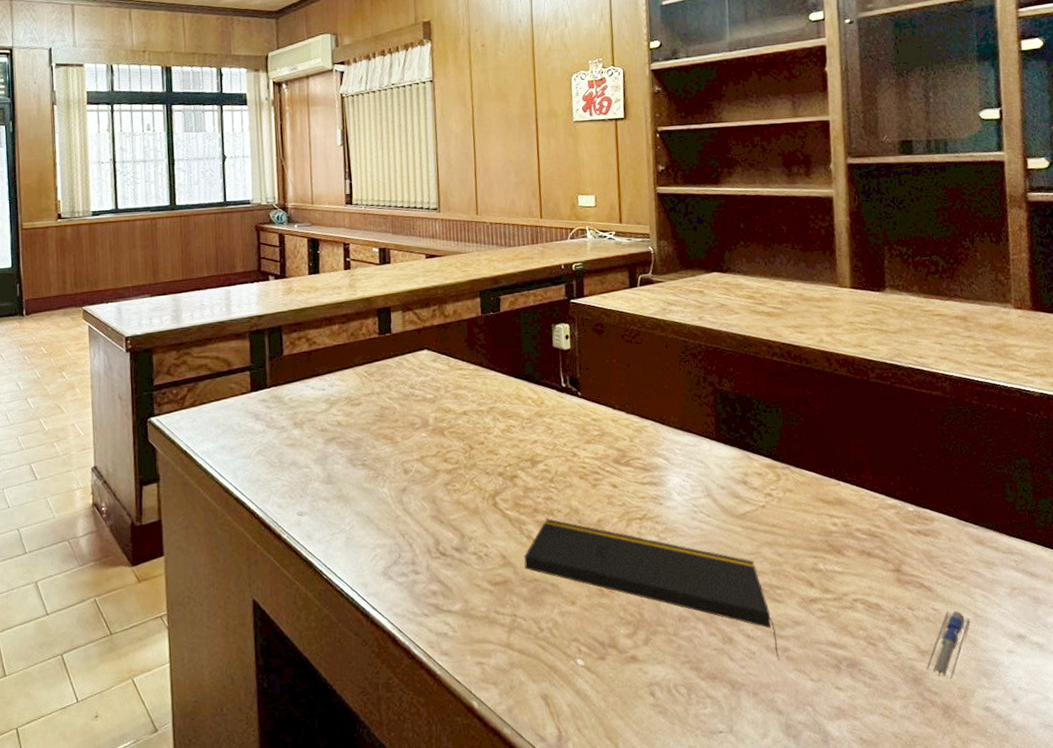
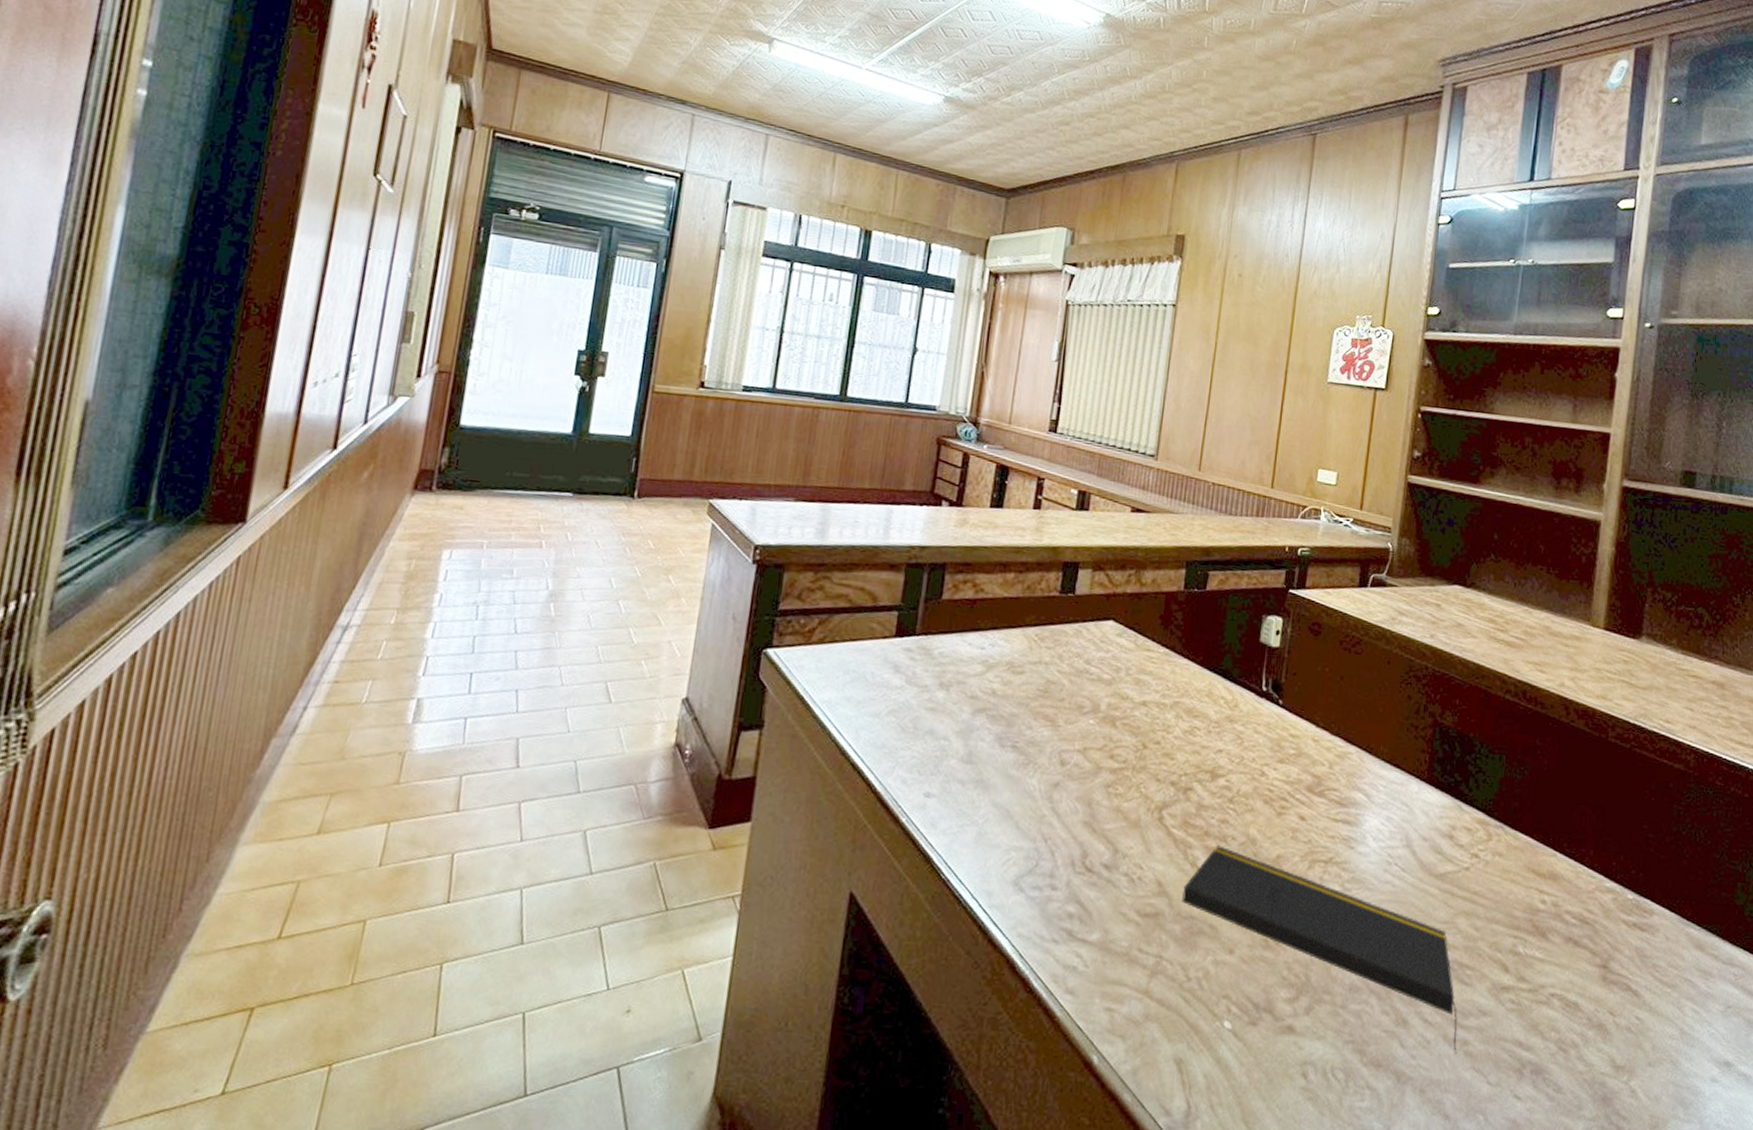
pen: present [926,611,970,679] -> none [1618,1024,1675,1104]

